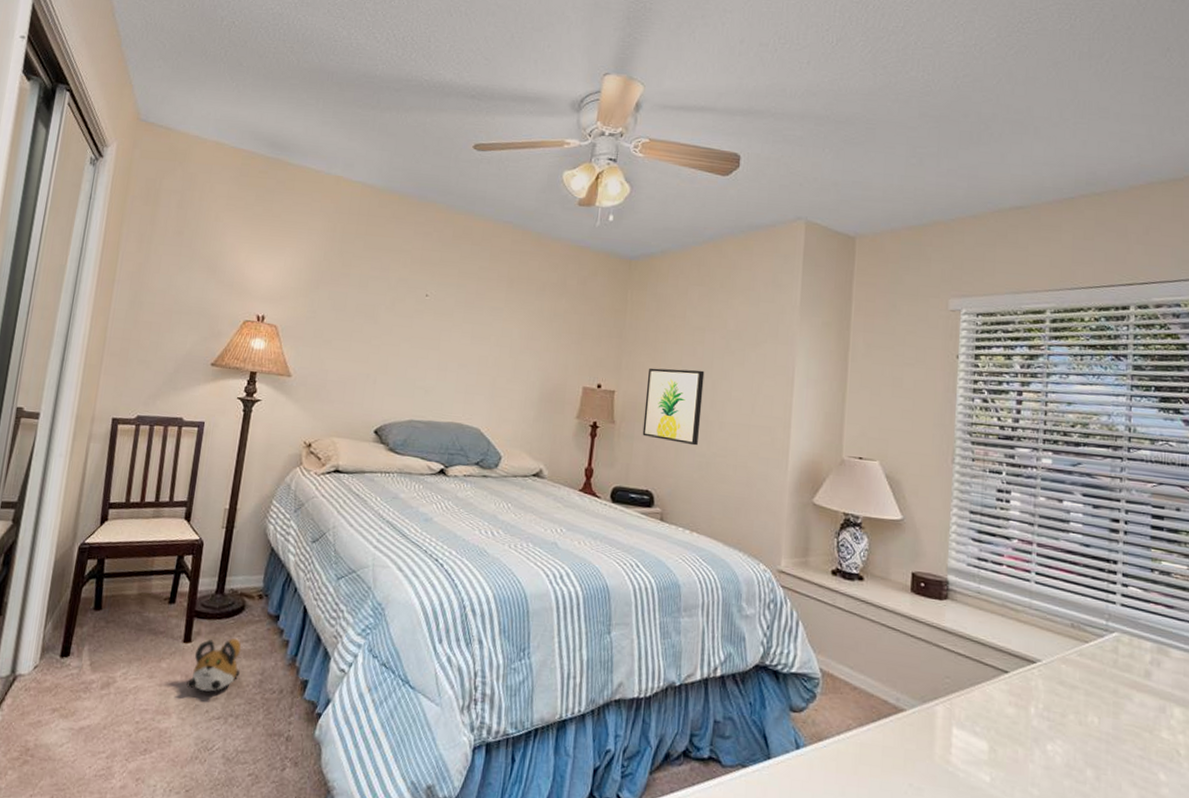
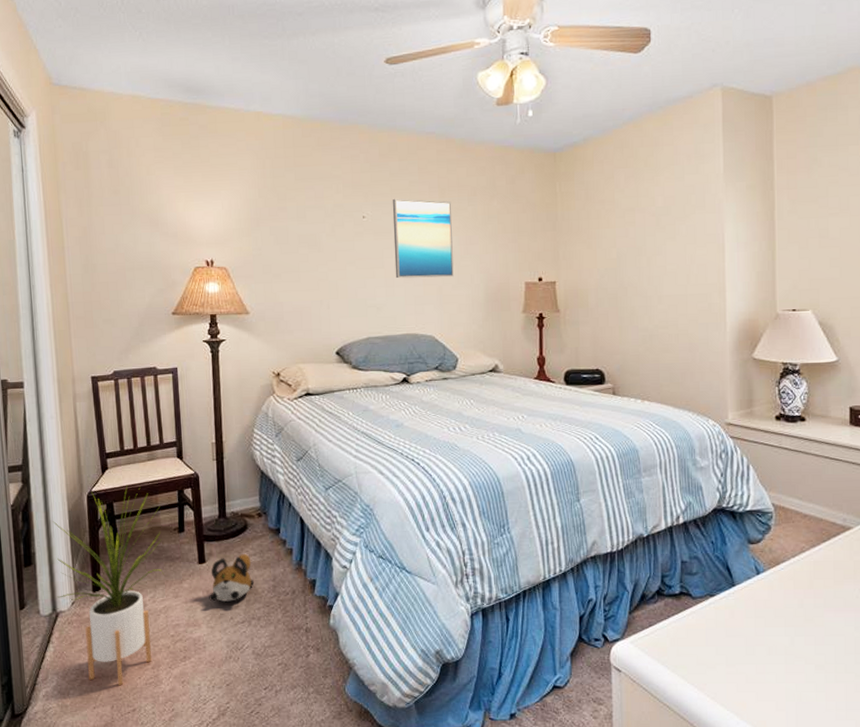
house plant: none [19,541,154,774] -> present [52,485,164,686]
wall art: none [449,281,519,371] -> present [392,198,454,279]
wall art: present [642,368,705,446] -> none [585,249,641,322]

